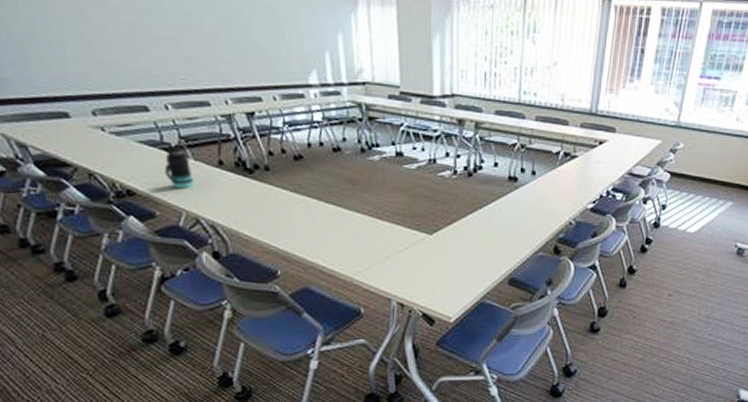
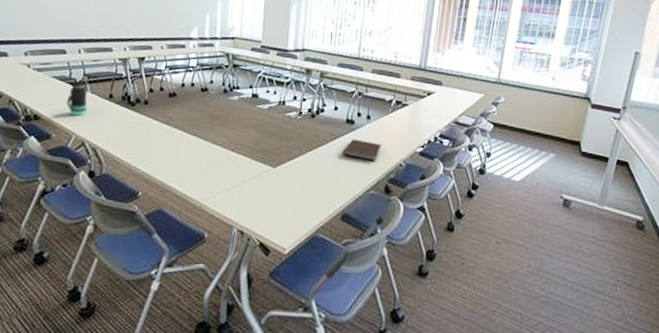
notebook: none [507,198,549,221] -> present [343,139,381,161]

